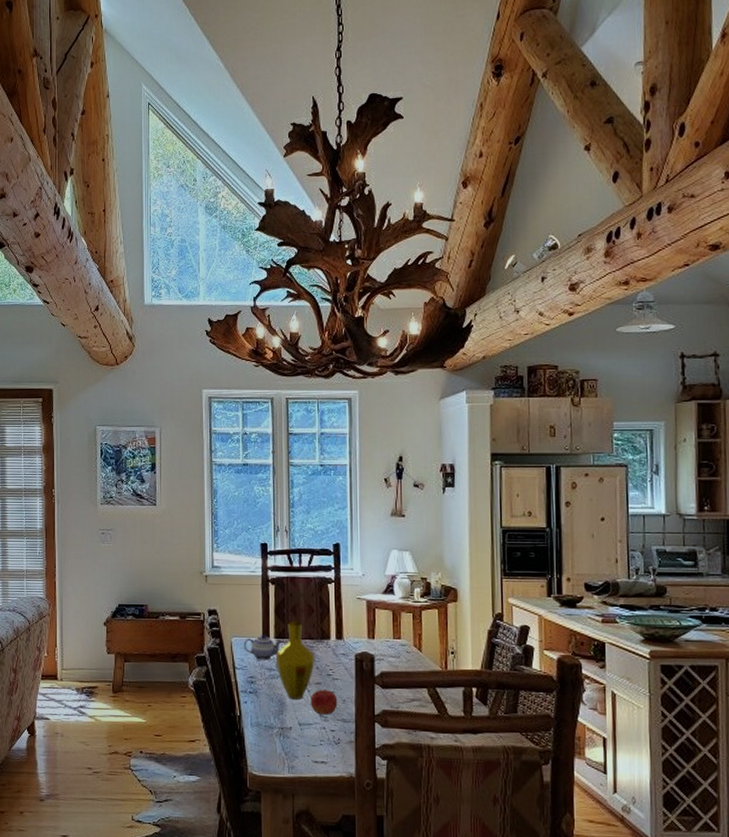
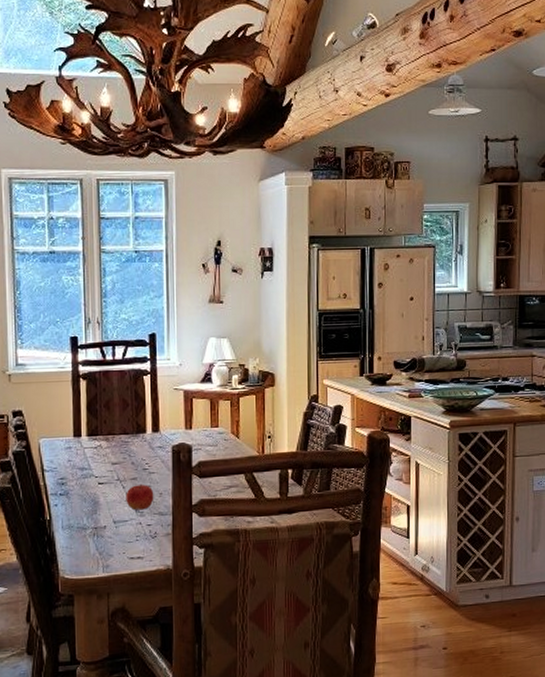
teapot: present [243,633,283,660] -> none [53,432,96,460]
vase: present [275,621,315,700] -> none [88,416,130,498]

